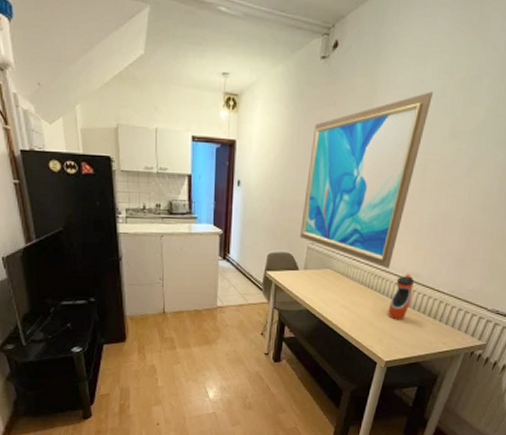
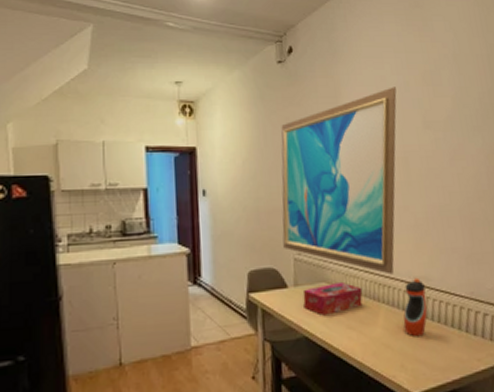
tissue box: none [309,270,360,295] -> present [302,281,363,316]

